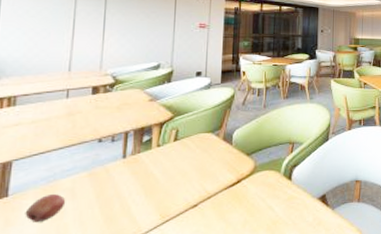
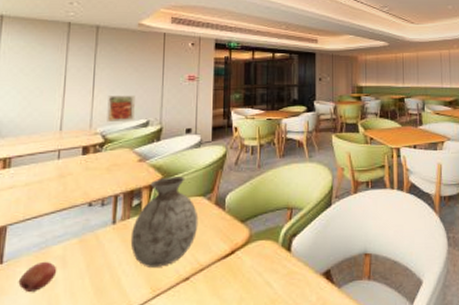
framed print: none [117,39,148,65] -> present [107,95,136,123]
vase: none [140,115,207,197] -> present [130,176,199,268]

